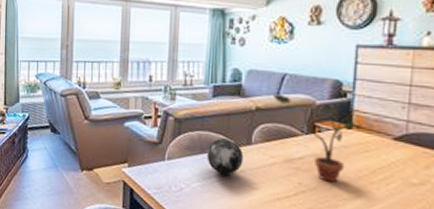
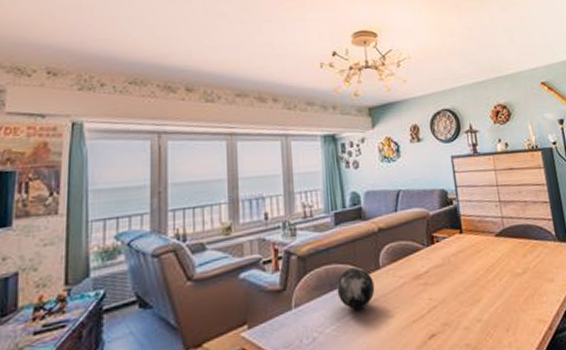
potted plant: present [272,93,363,183] -> none [391,210,471,291]

